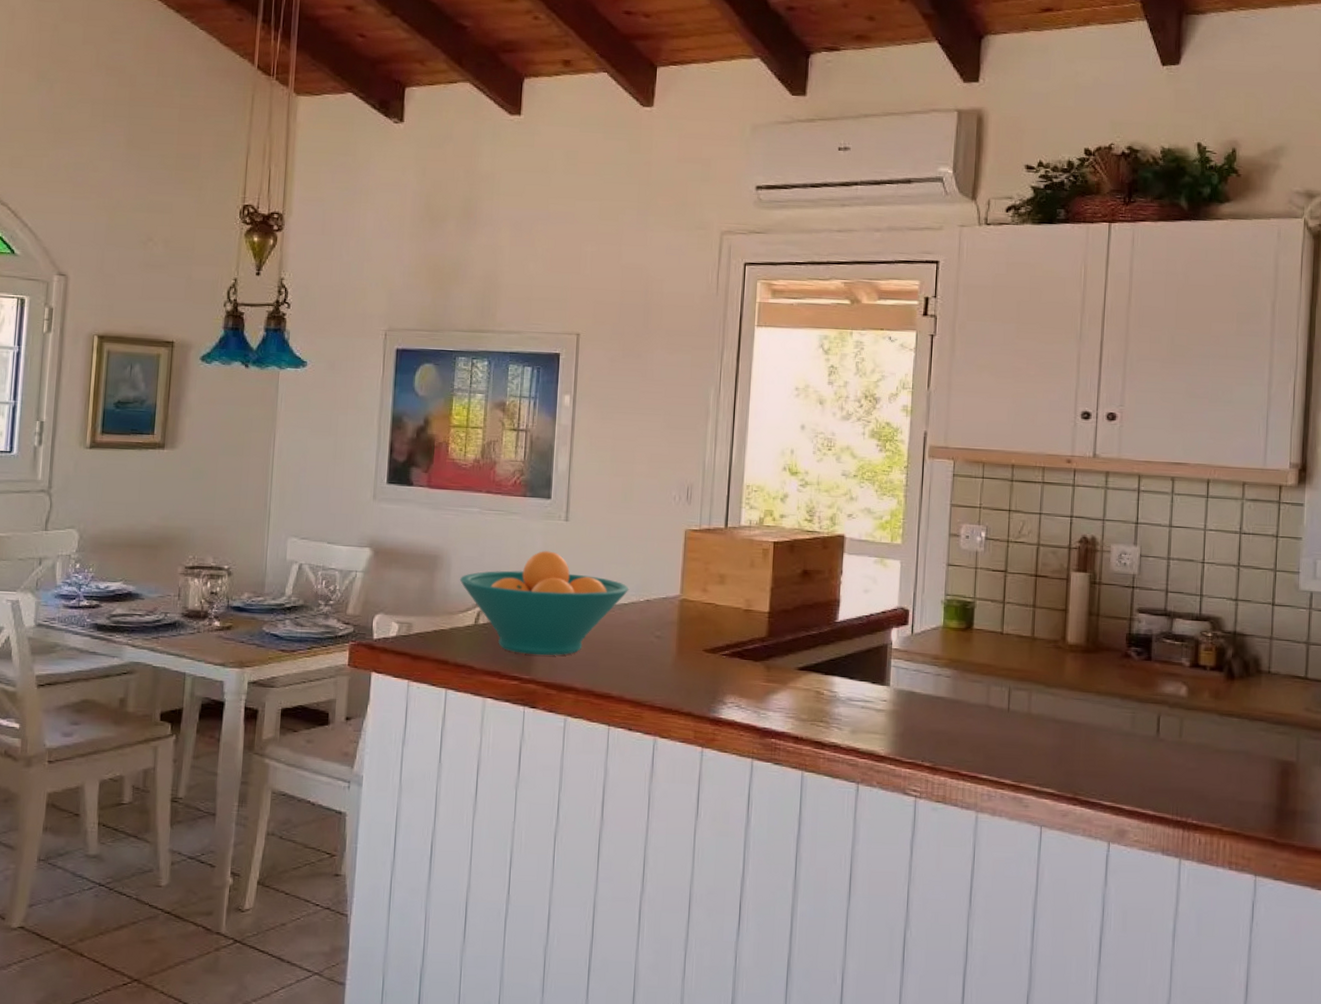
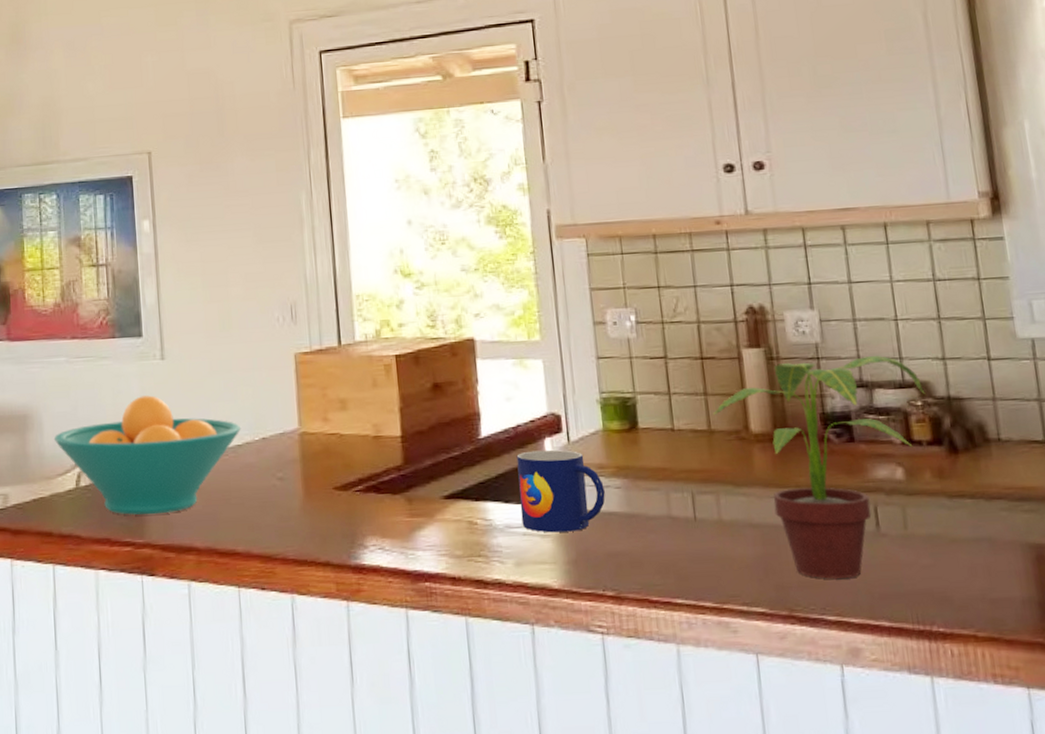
mug: none [862,637,936,710] -> present [516,449,605,533]
potted plant: none [1037,588,1216,772] -> present [712,356,926,579]

